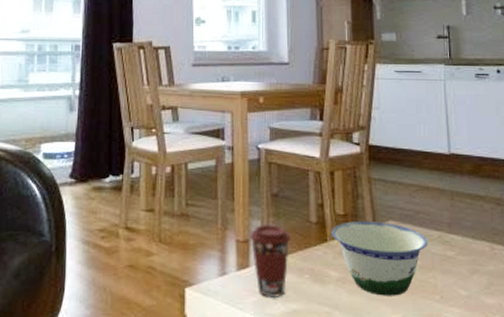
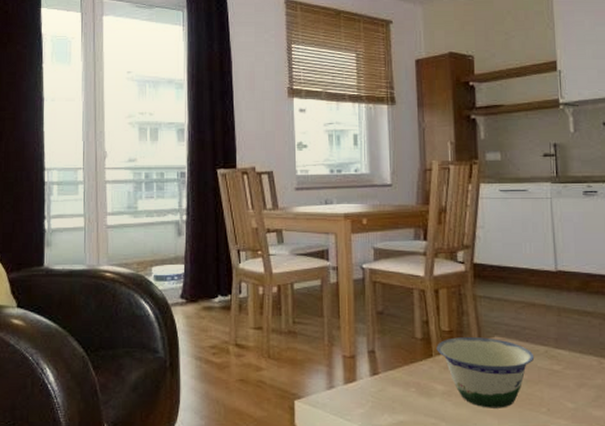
coffee cup: present [250,223,291,299] -> none [356,340,396,411]

